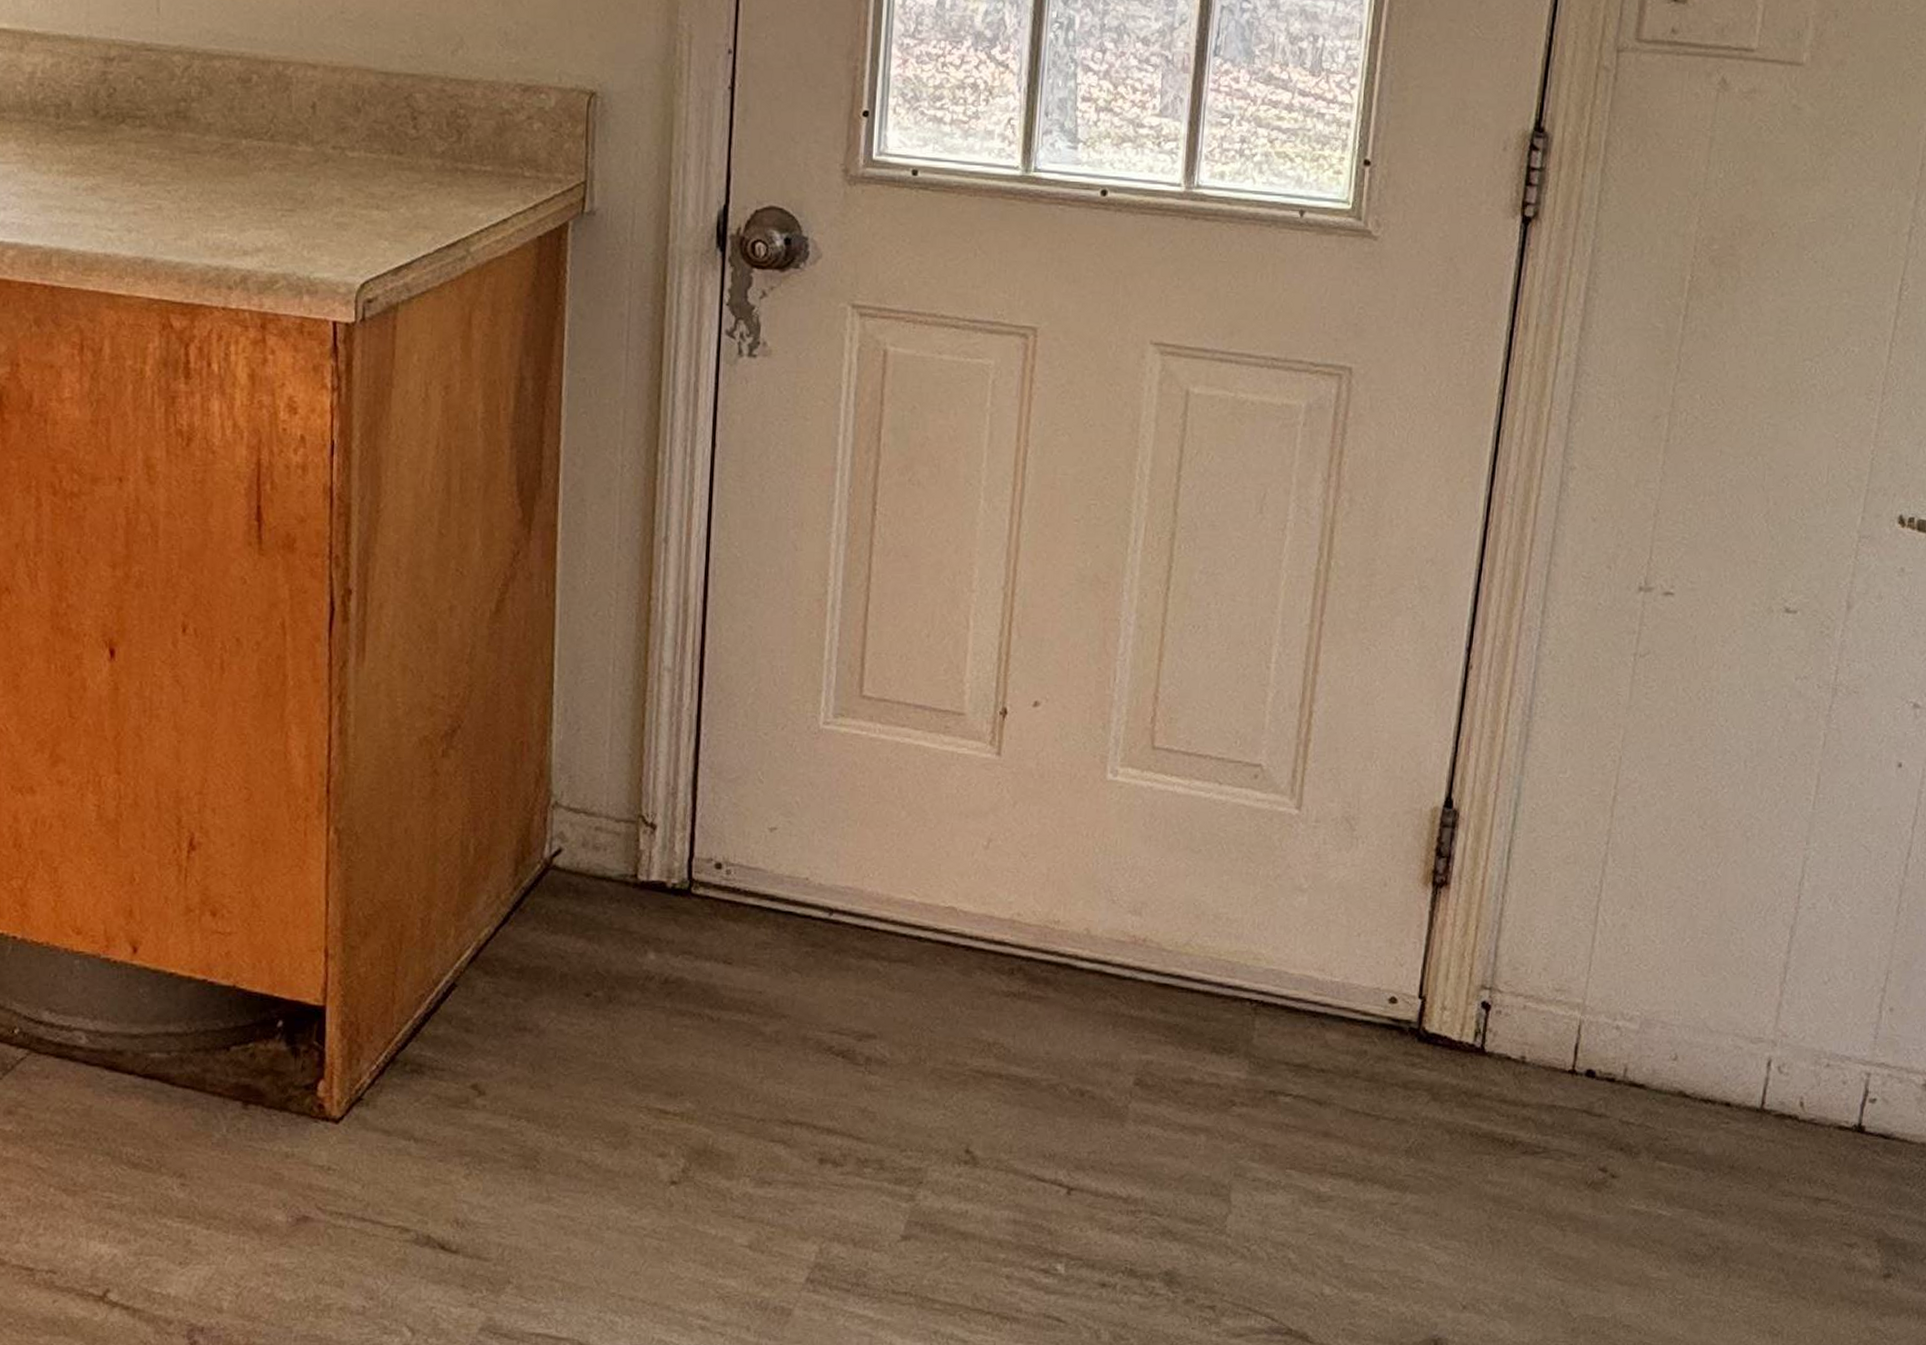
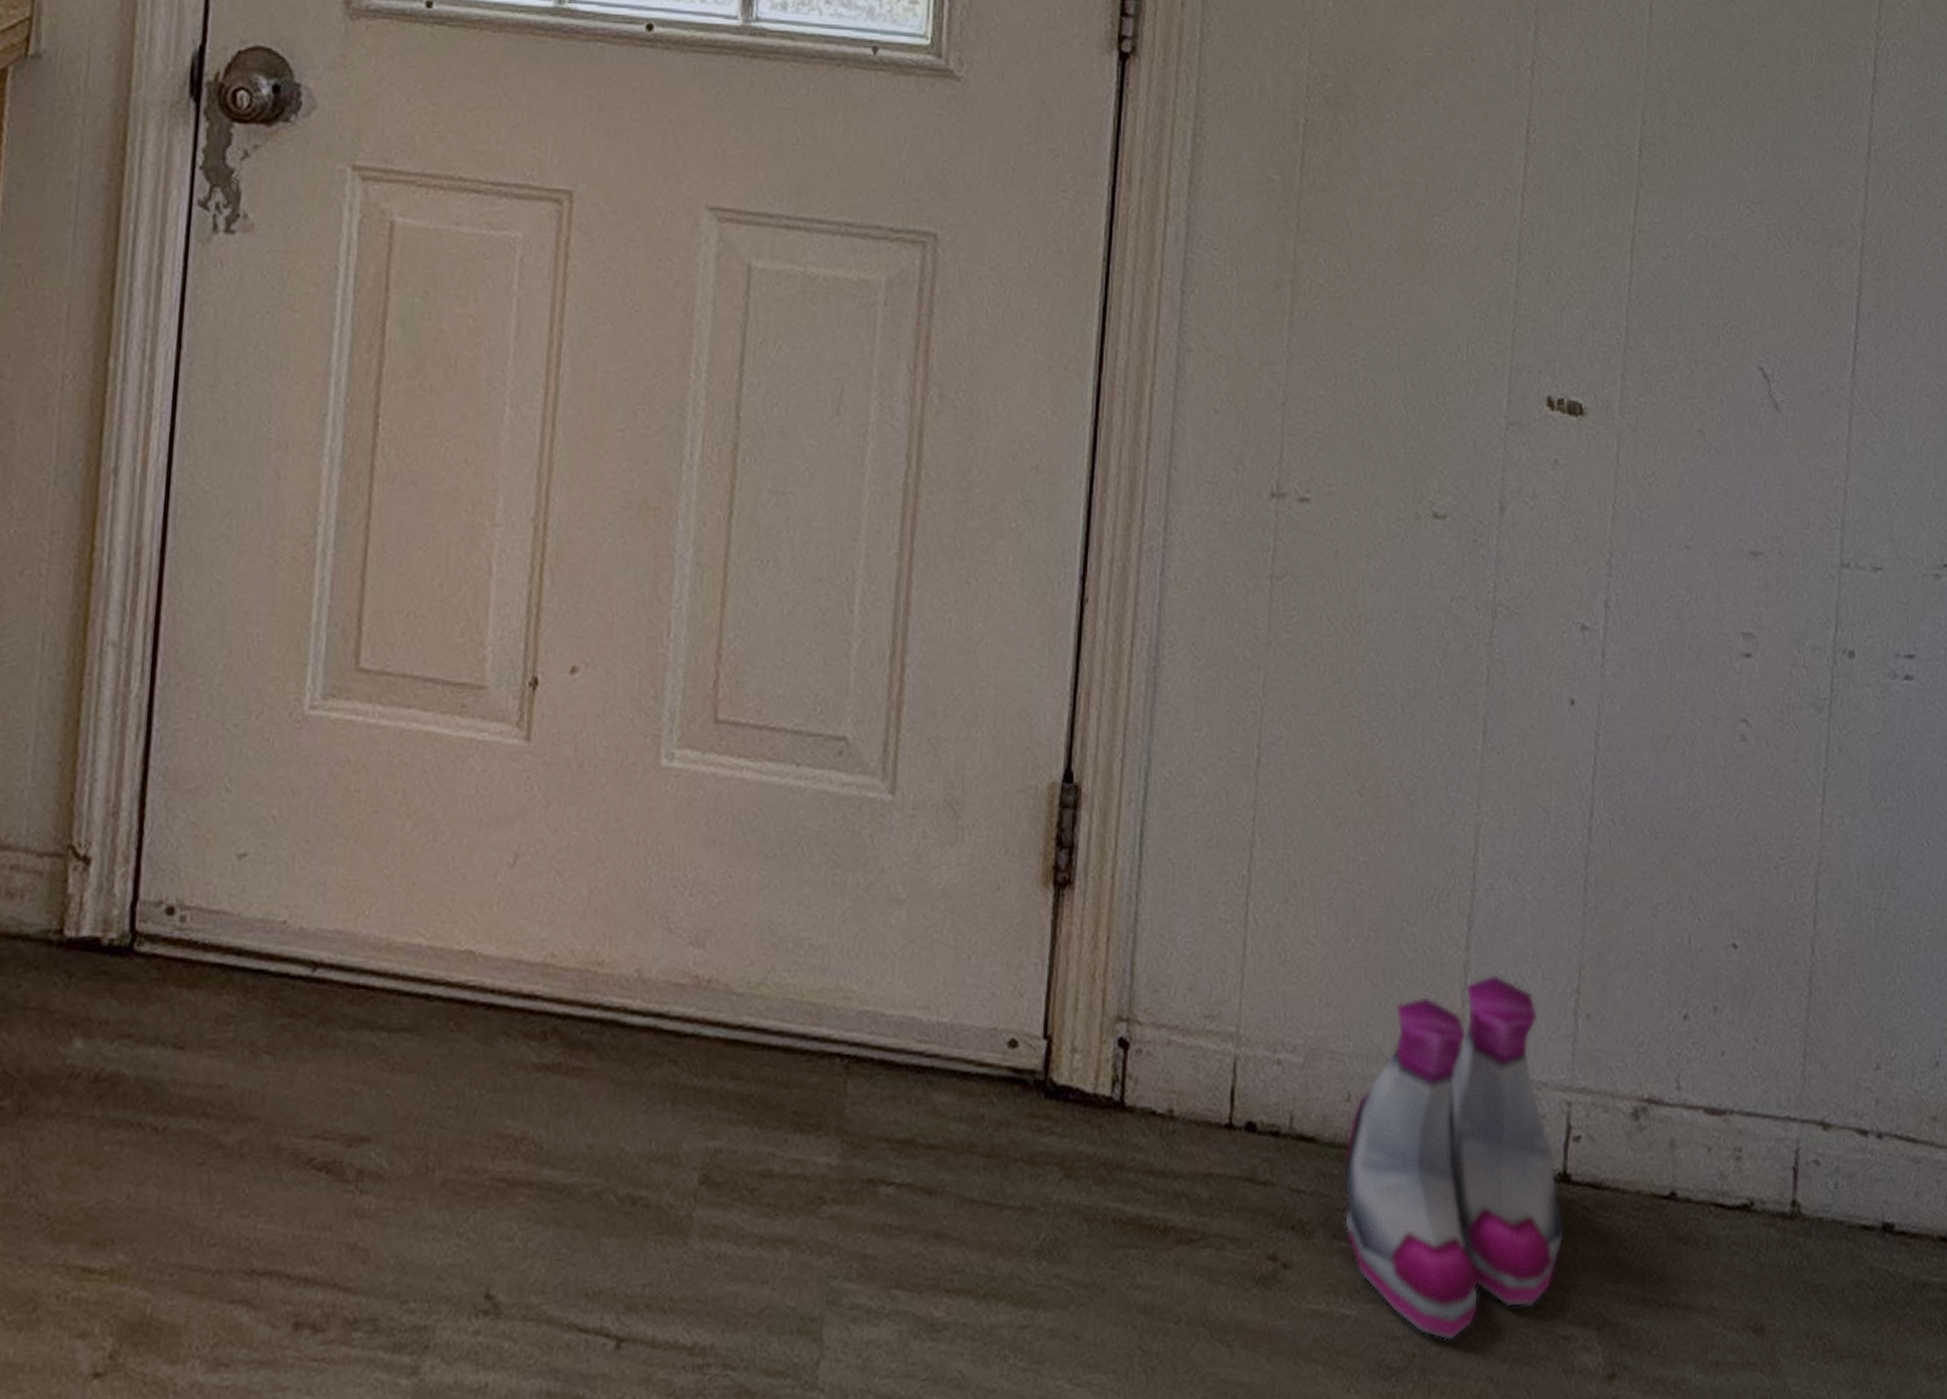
boots: none [1666,972,1856,1241] -> present [1343,974,1564,1342]

